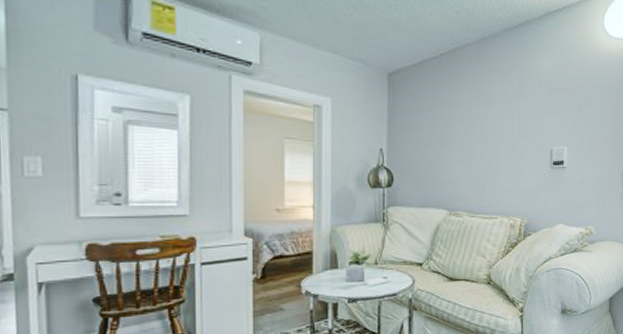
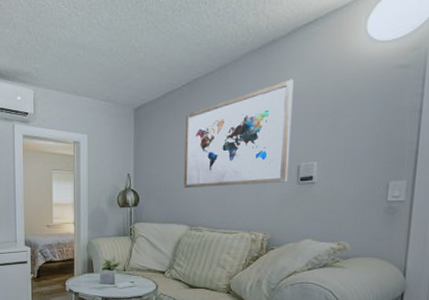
wall art: none [442,62,546,169] -> present [184,79,294,189]

